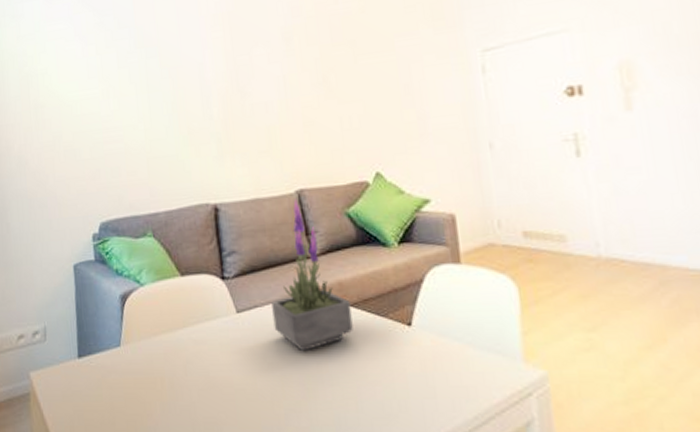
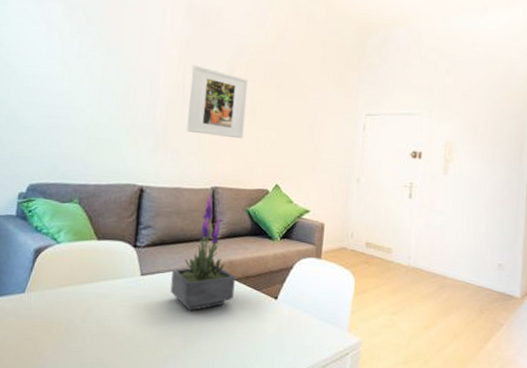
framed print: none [241,42,321,128] -> present [186,65,248,139]

